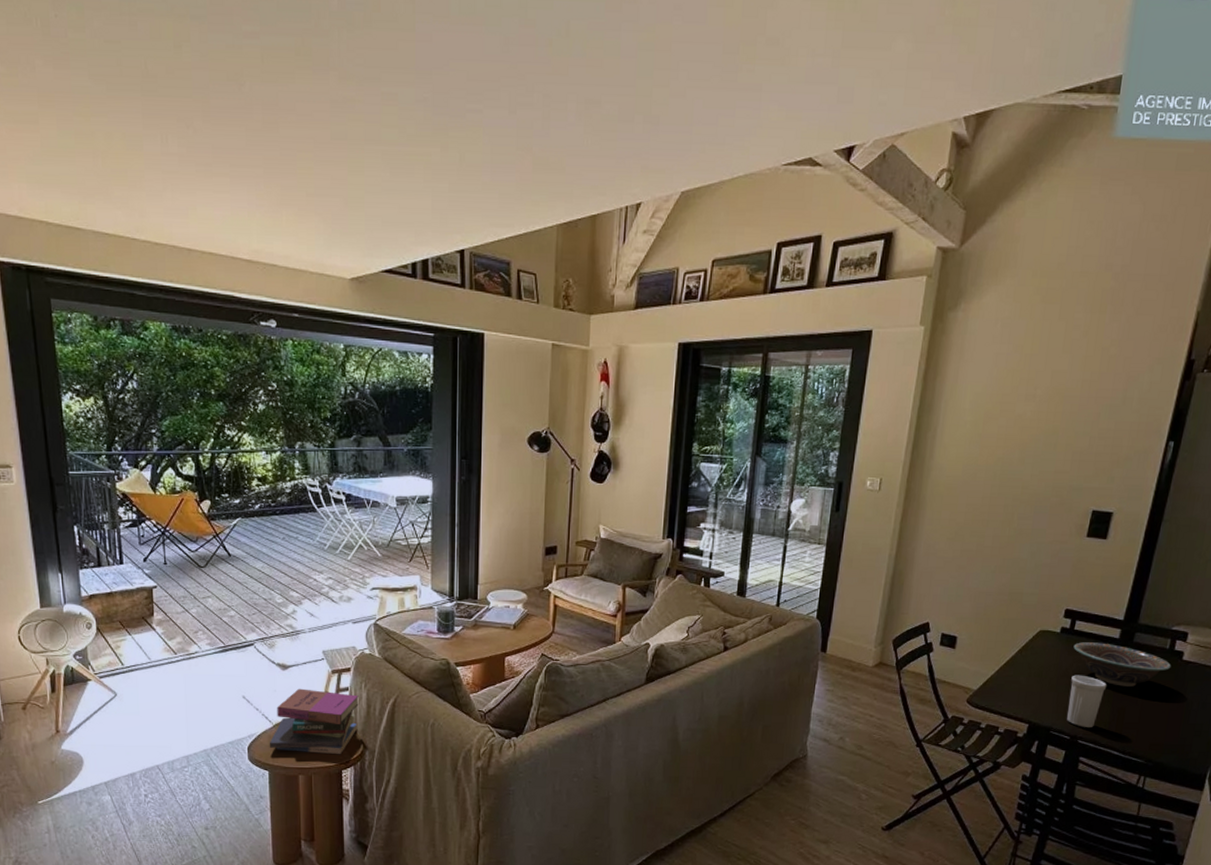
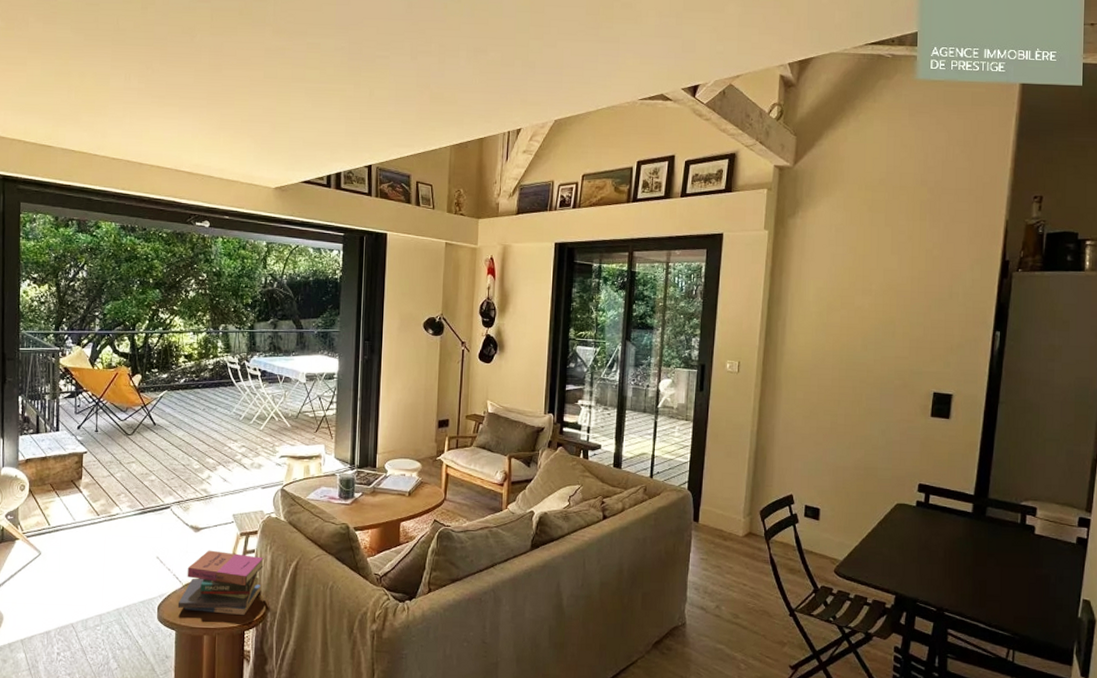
cup: present [1067,675,1107,727] -> none [931,547,966,599]
decorative bowl: present [1073,642,1172,687] -> none [930,515,1025,560]

